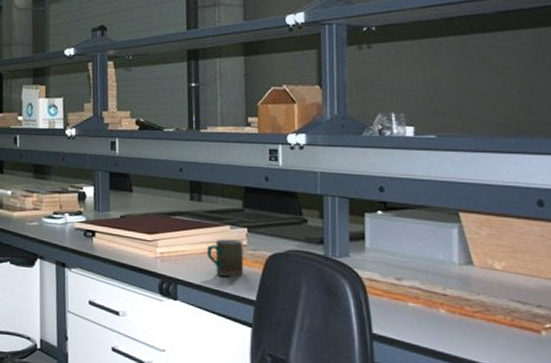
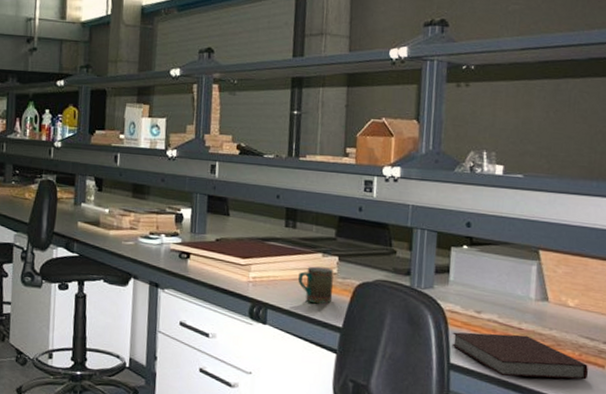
notebook: none [372,300,523,346] -> present [452,332,589,380]

